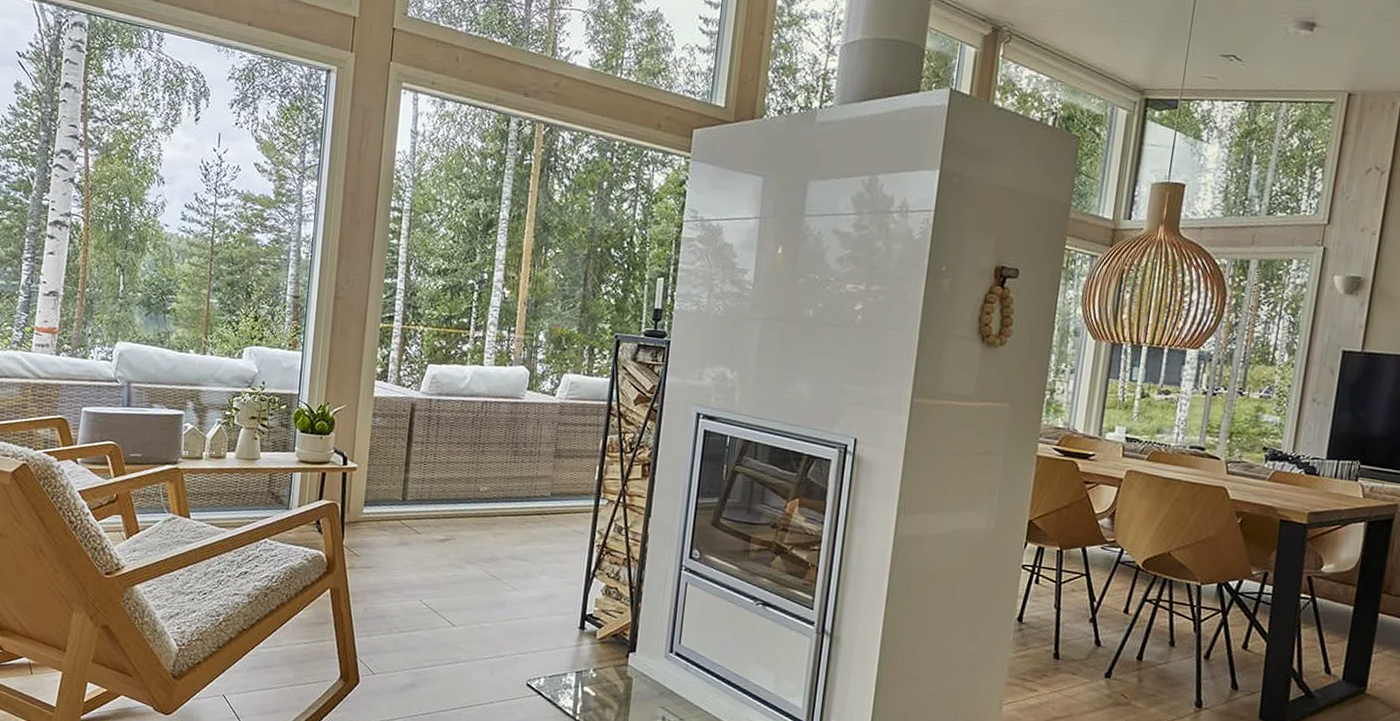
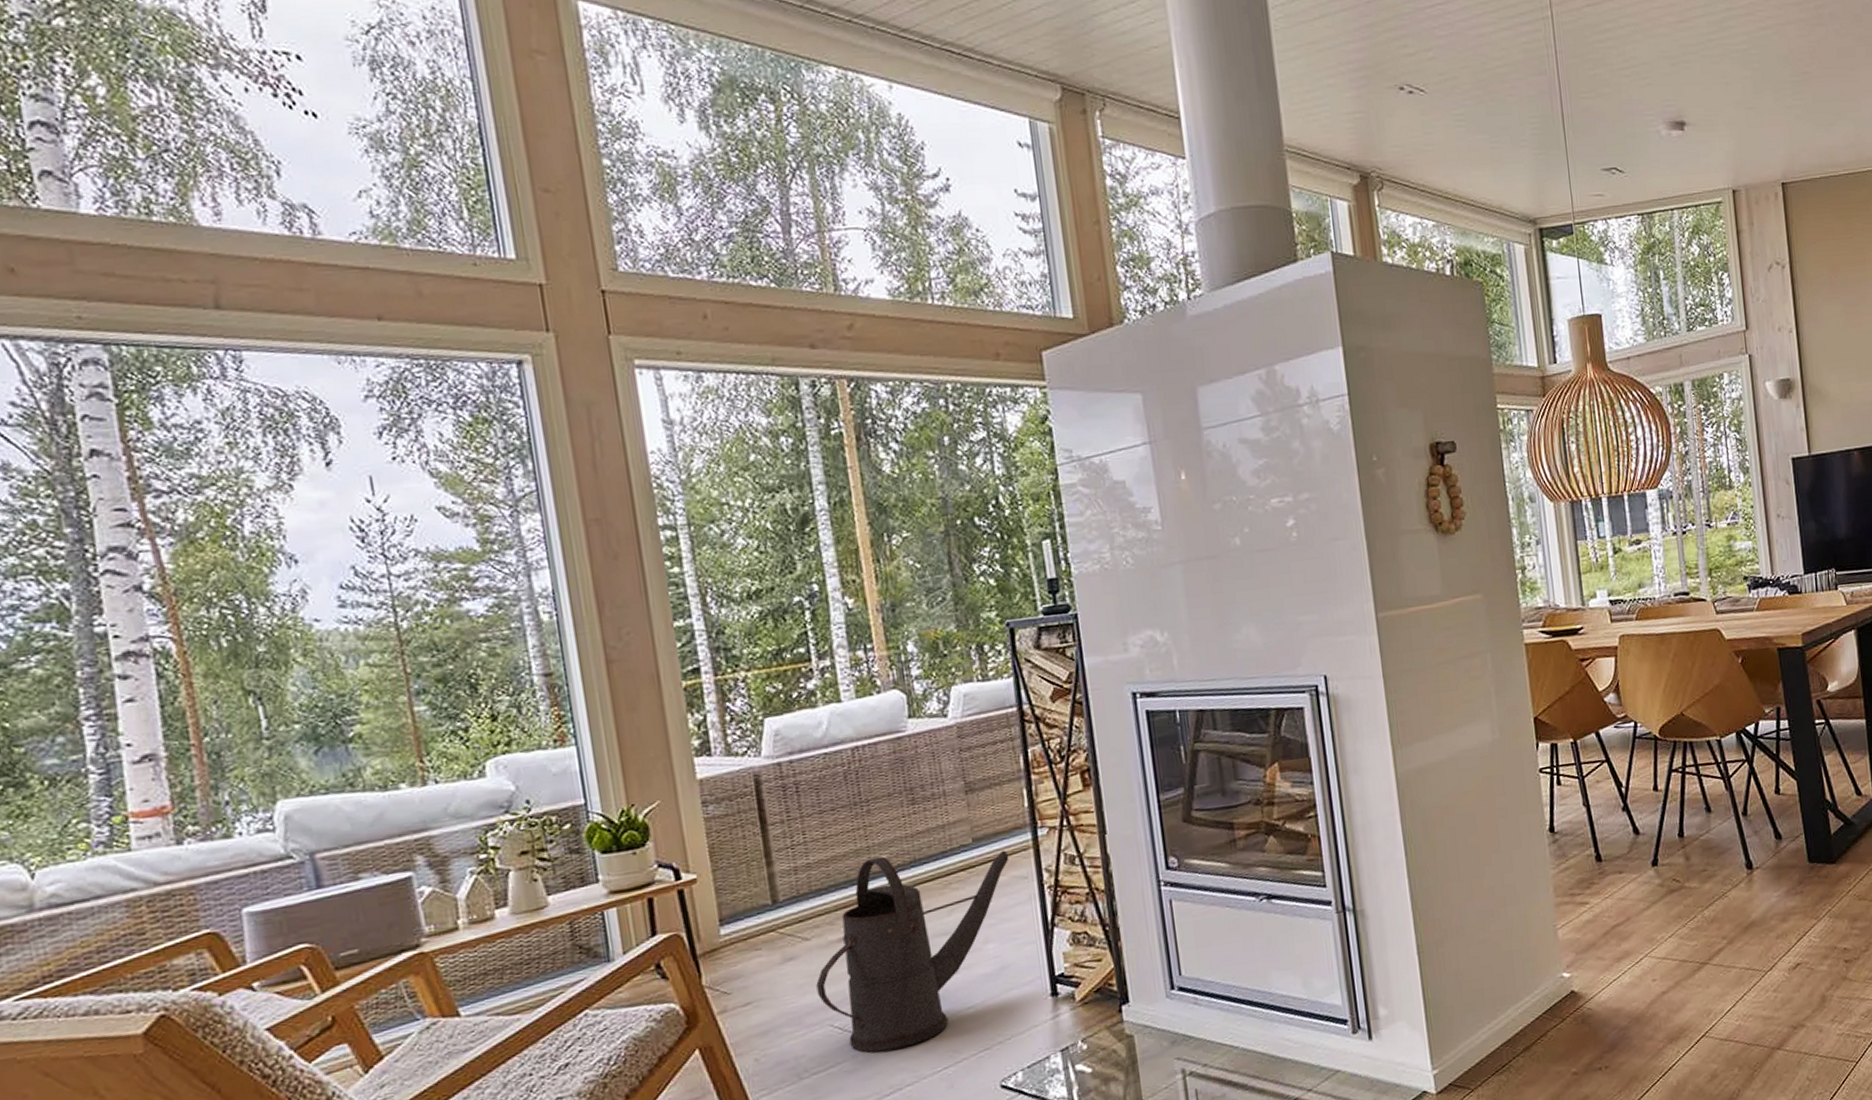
watering can: none [417,486,574,634] -> present [816,850,1009,1053]

